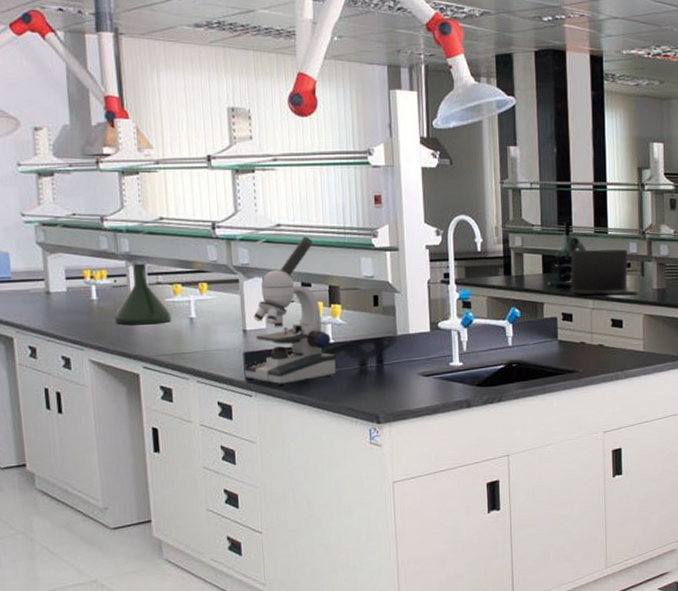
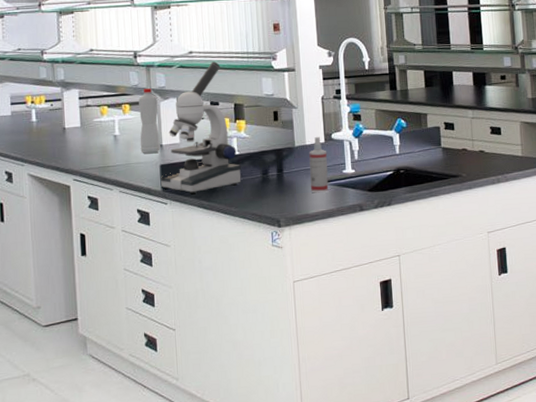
flask: present [115,263,172,326] -> none [51,89,99,143]
bottle: none [218,265,244,339] -> present [138,88,161,153]
spray bottle: none [412,325,434,387] -> present [309,137,329,193]
microscope: present [547,222,586,289] -> none [430,41,464,101]
laptop computer: present [570,249,638,296] -> none [450,63,514,107]

